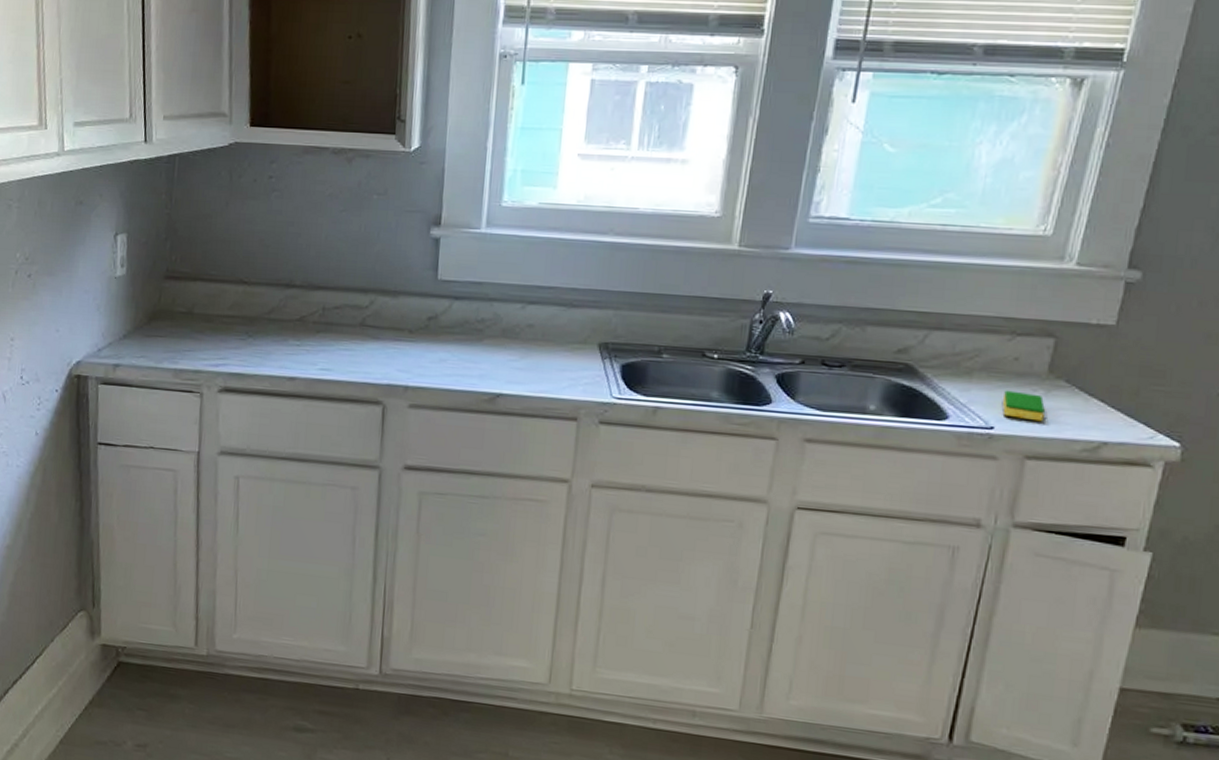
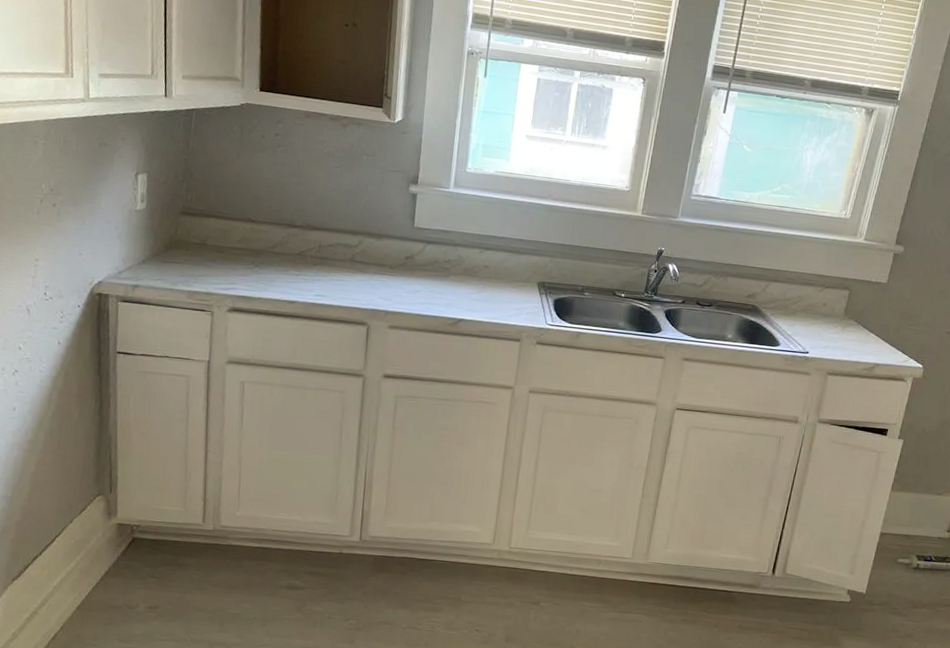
dish sponge: present [1002,390,1045,422] -> none [814,326,841,349]

